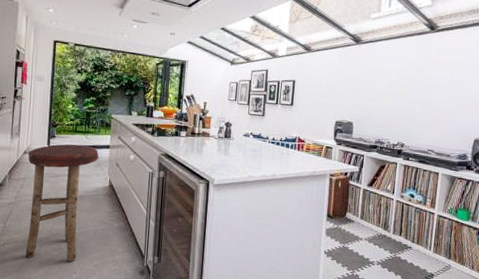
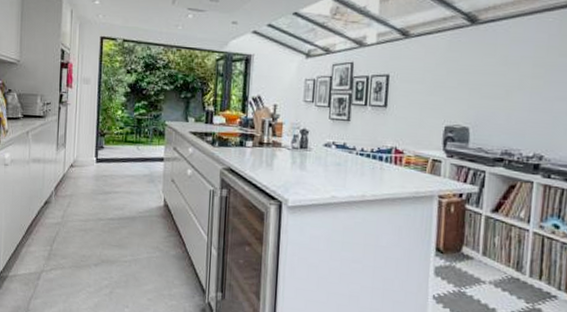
stool: present [25,144,99,262] -> none [73,156,152,294]

